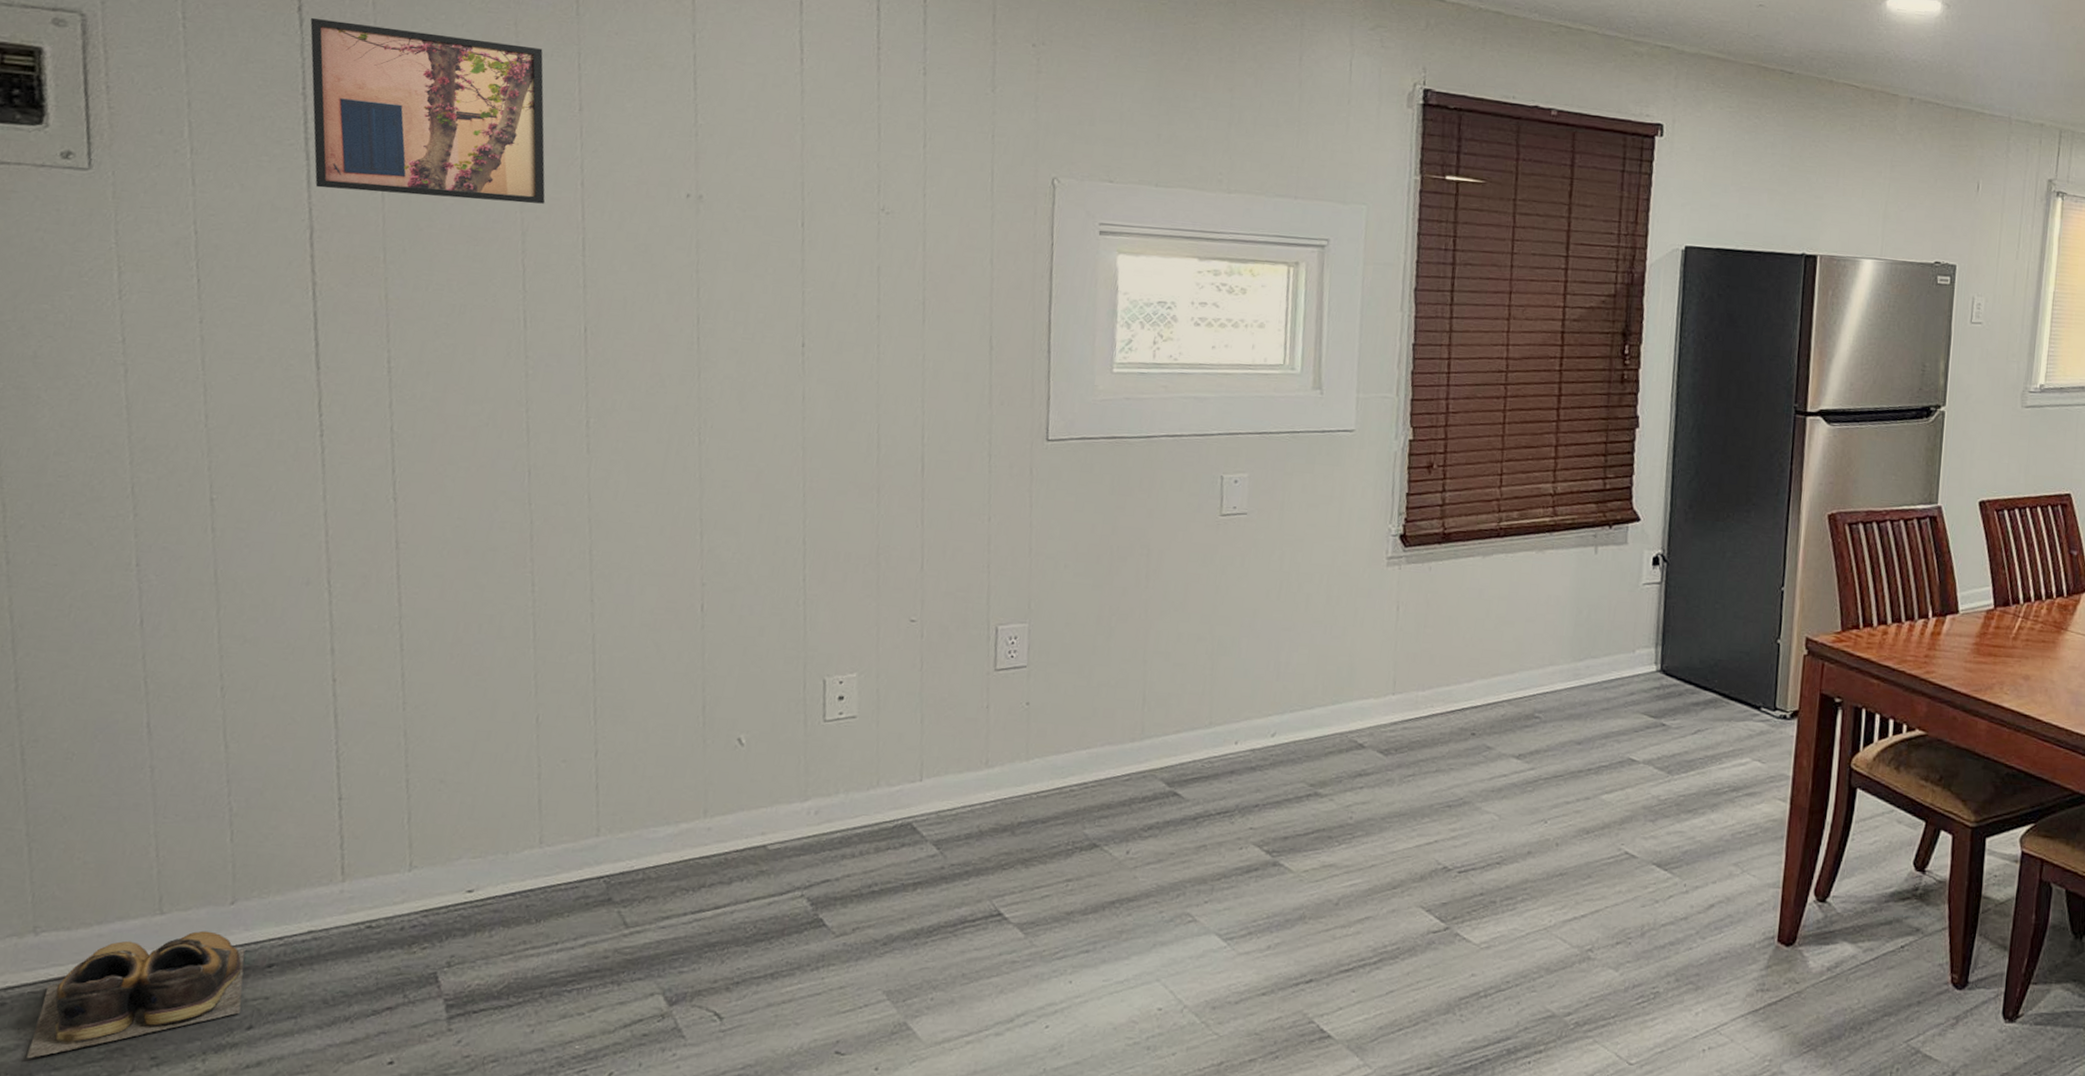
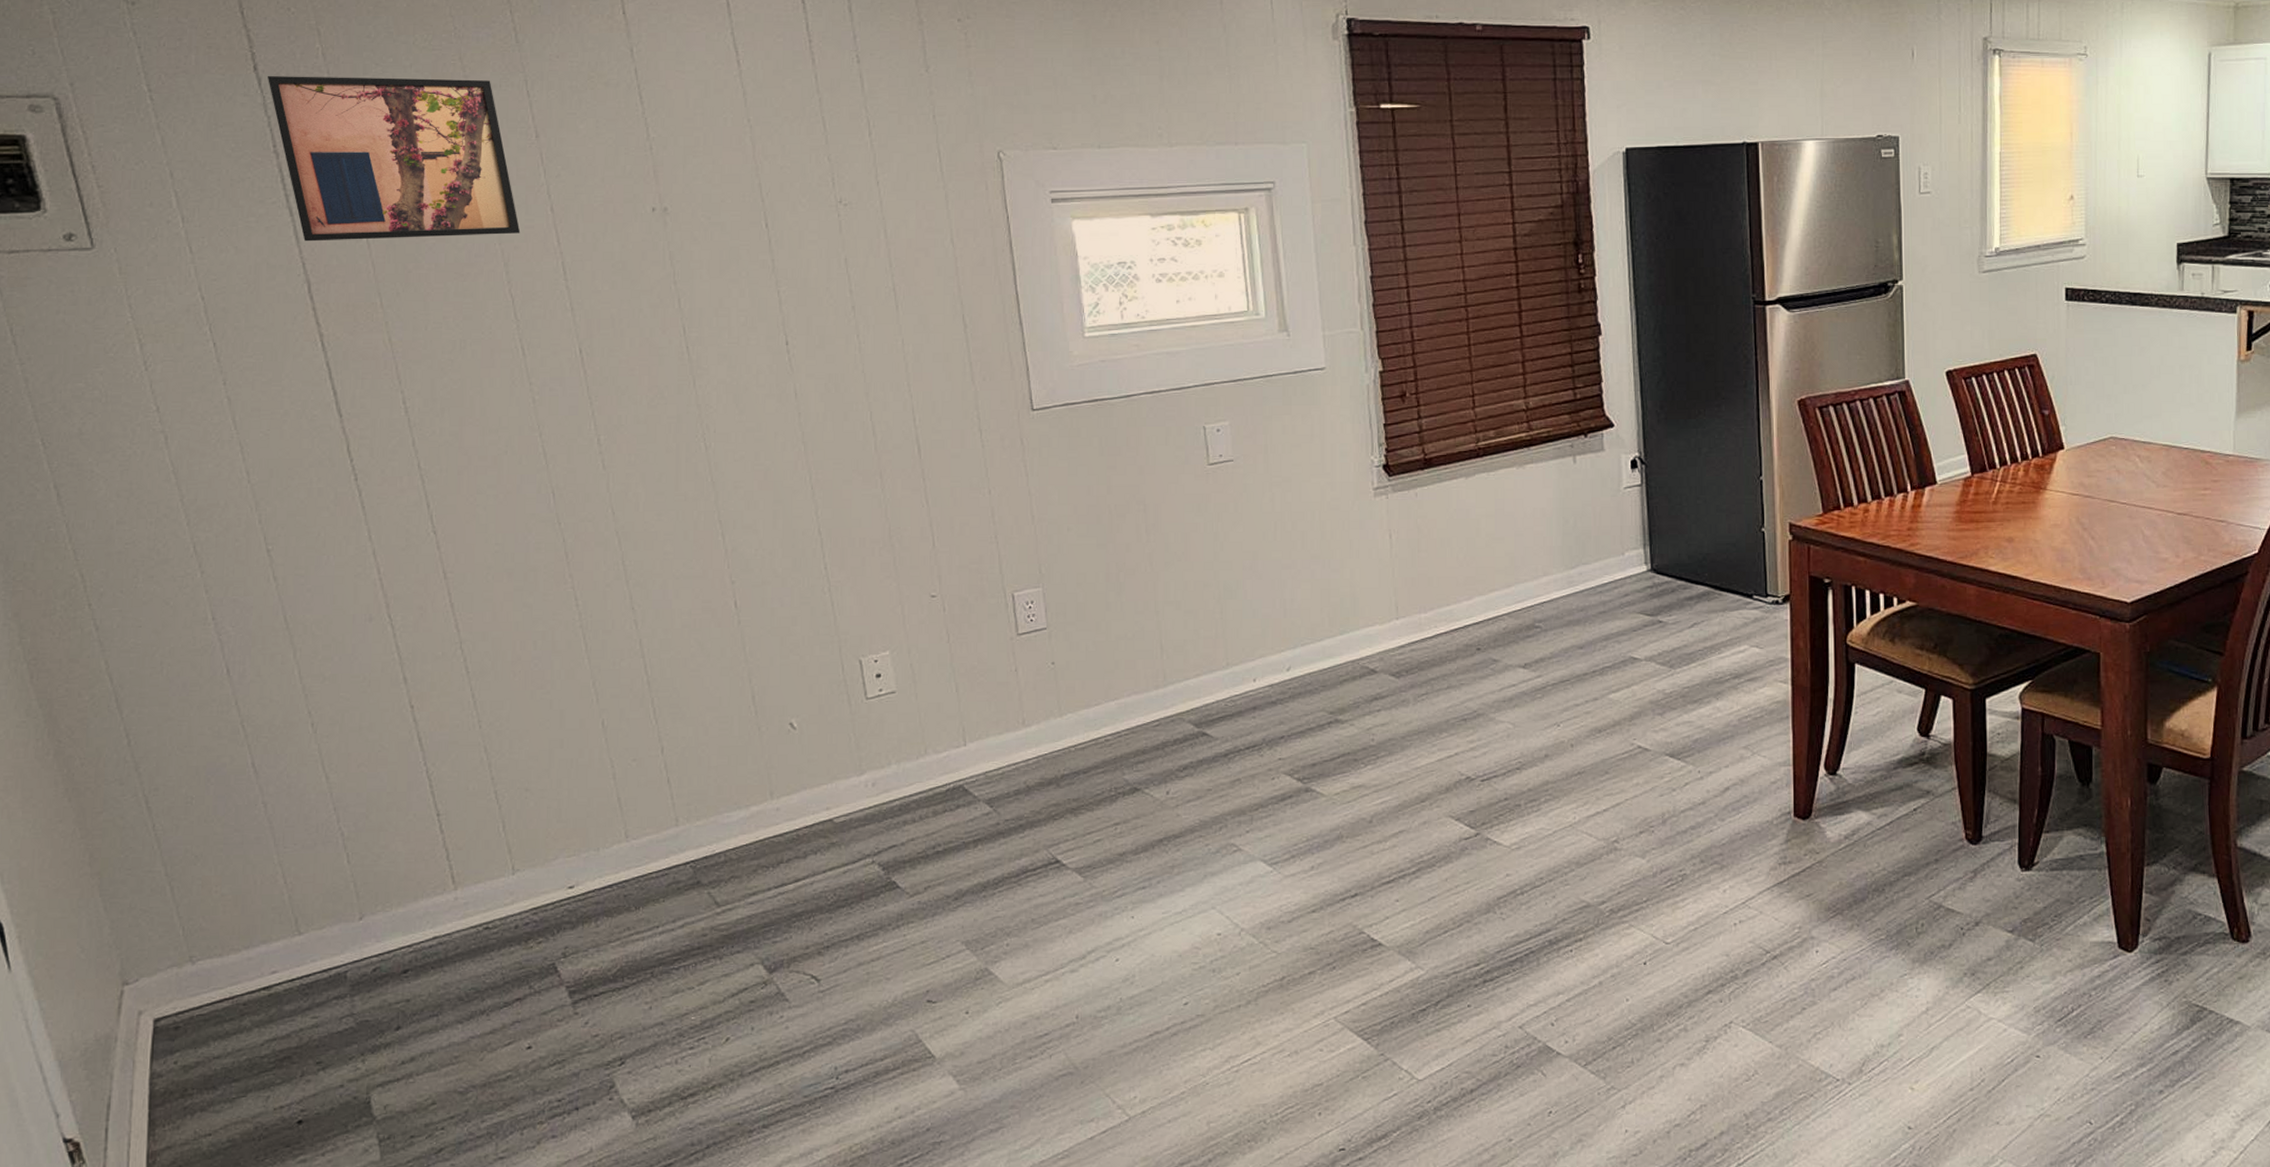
shoes: present [27,930,245,1059] -> none [208,945,387,1074]

